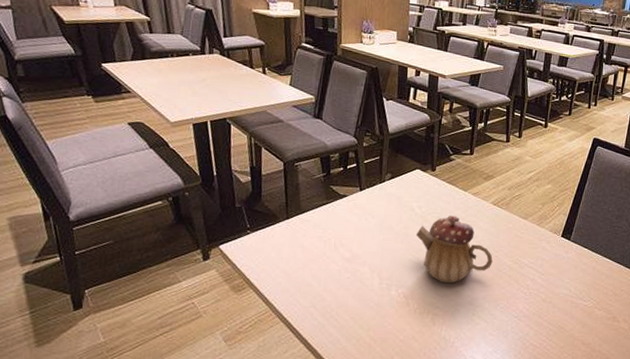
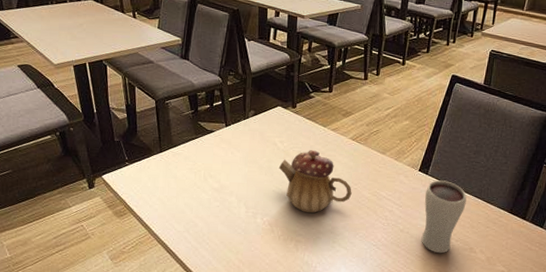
drinking glass: none [564,246,609,324] -> present [421,180,467,254]

